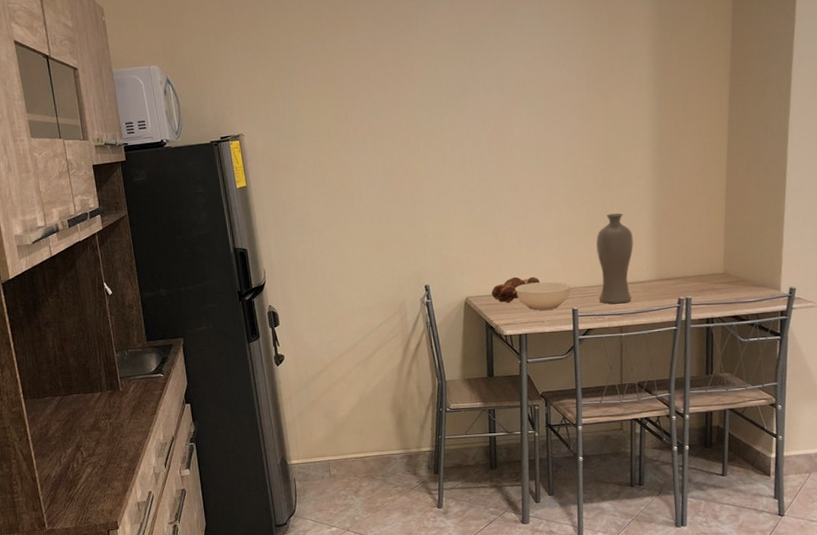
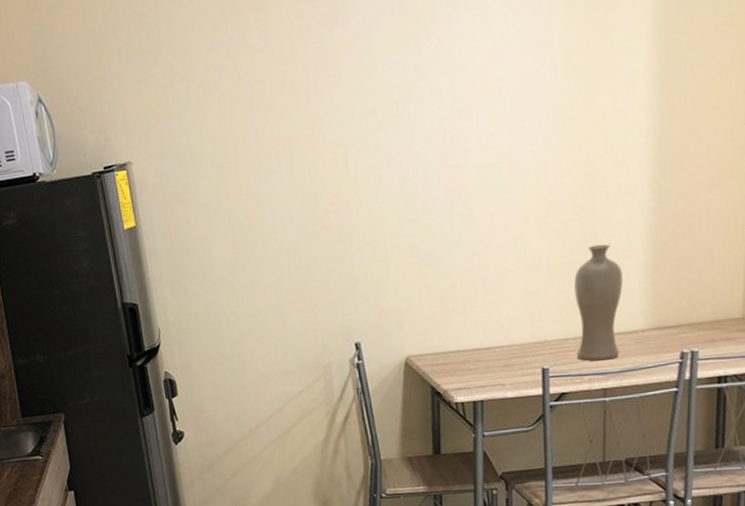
bread loaf: present [491,276,541,303] -> none [438,328,502,363]
bowl: present [515,281,571,311] -> none [469,334,541,371]

